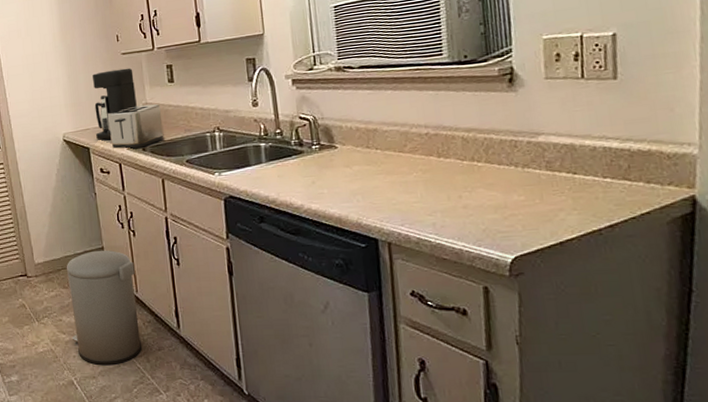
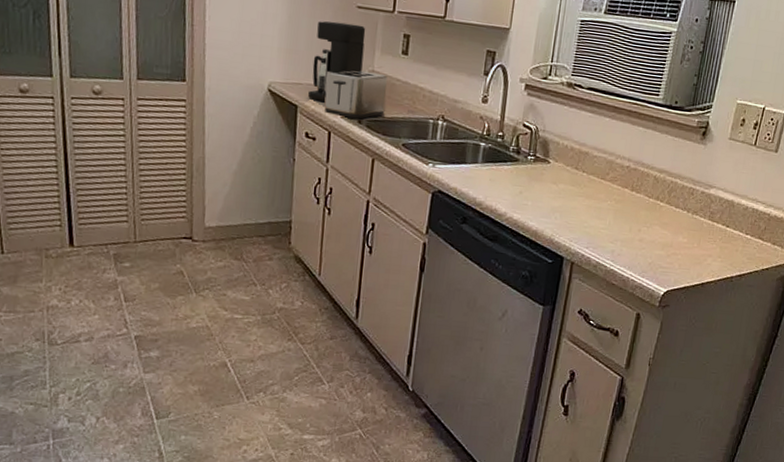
pedal bin: present [66,250,142,366] -> none [234,223,323,350]

